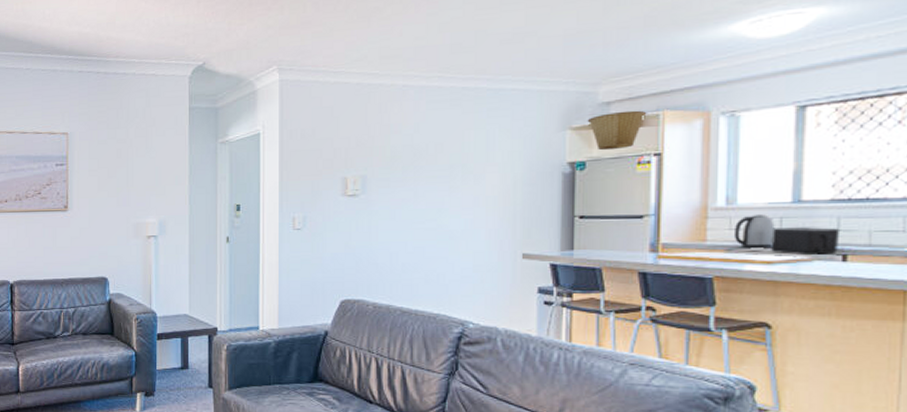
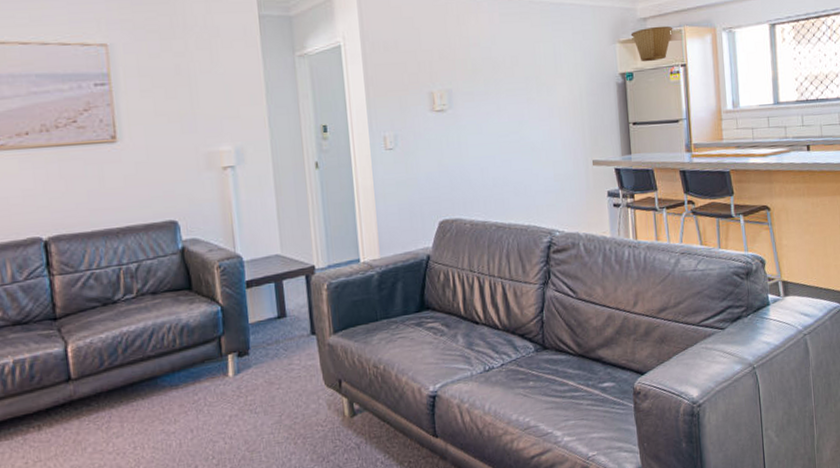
kettle: present [735,214,775,249] -> none [740,115,765,144]
toaster: present [771,227,841,256] -> none [763,123,804,148]

